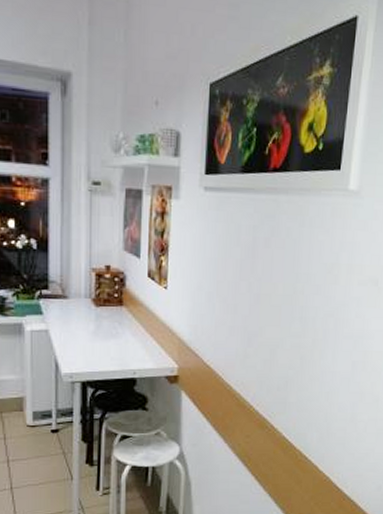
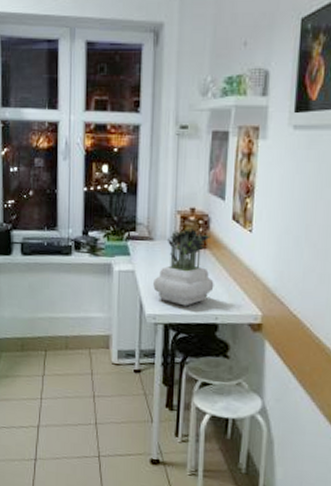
potted plant: none [69,285,131,363] -> present [153,227,214,306]

